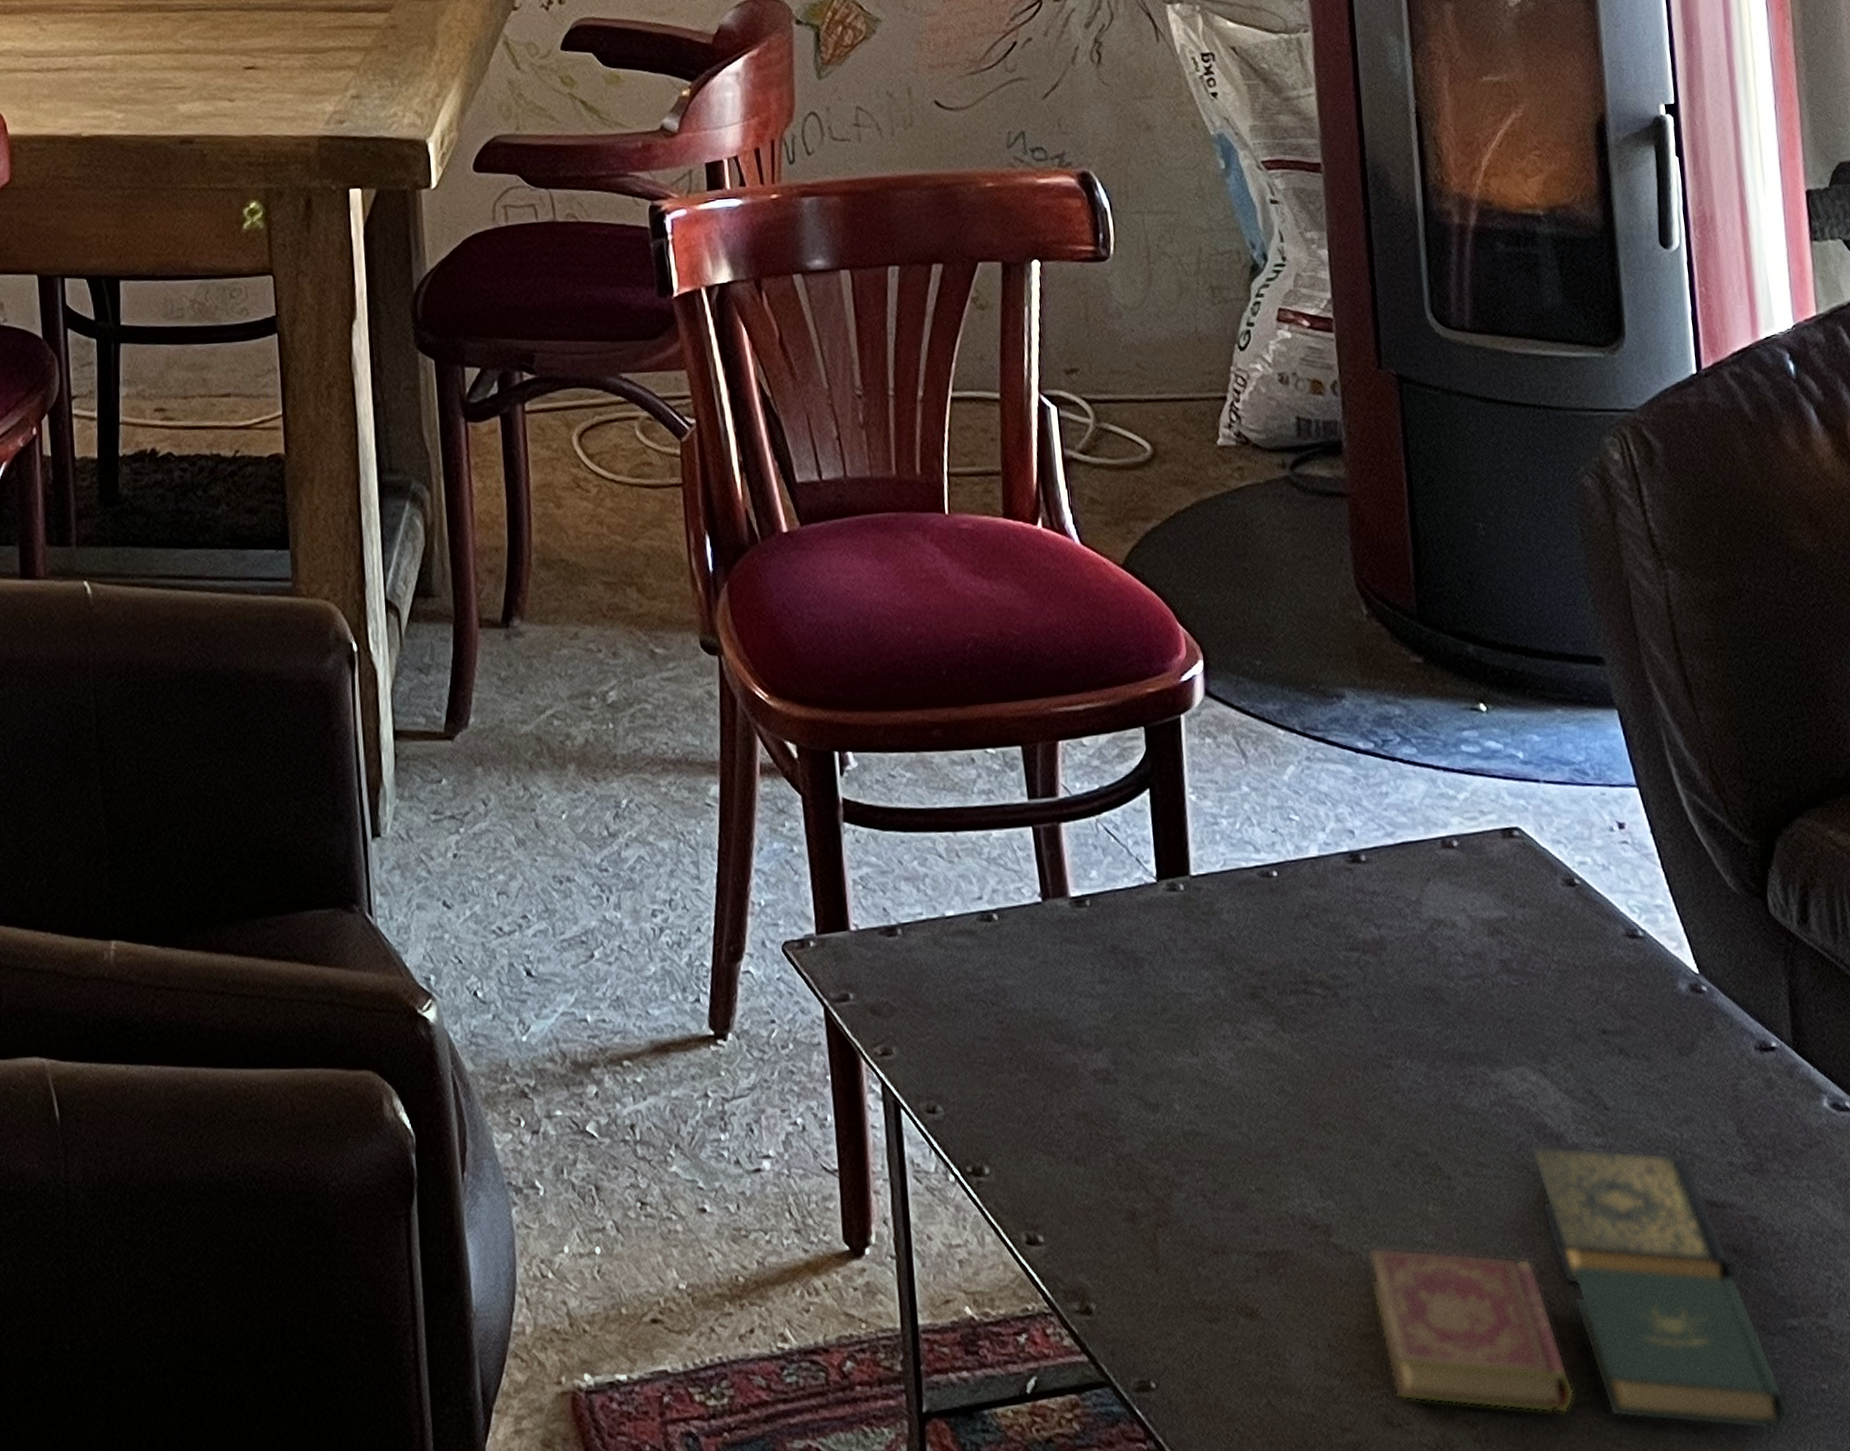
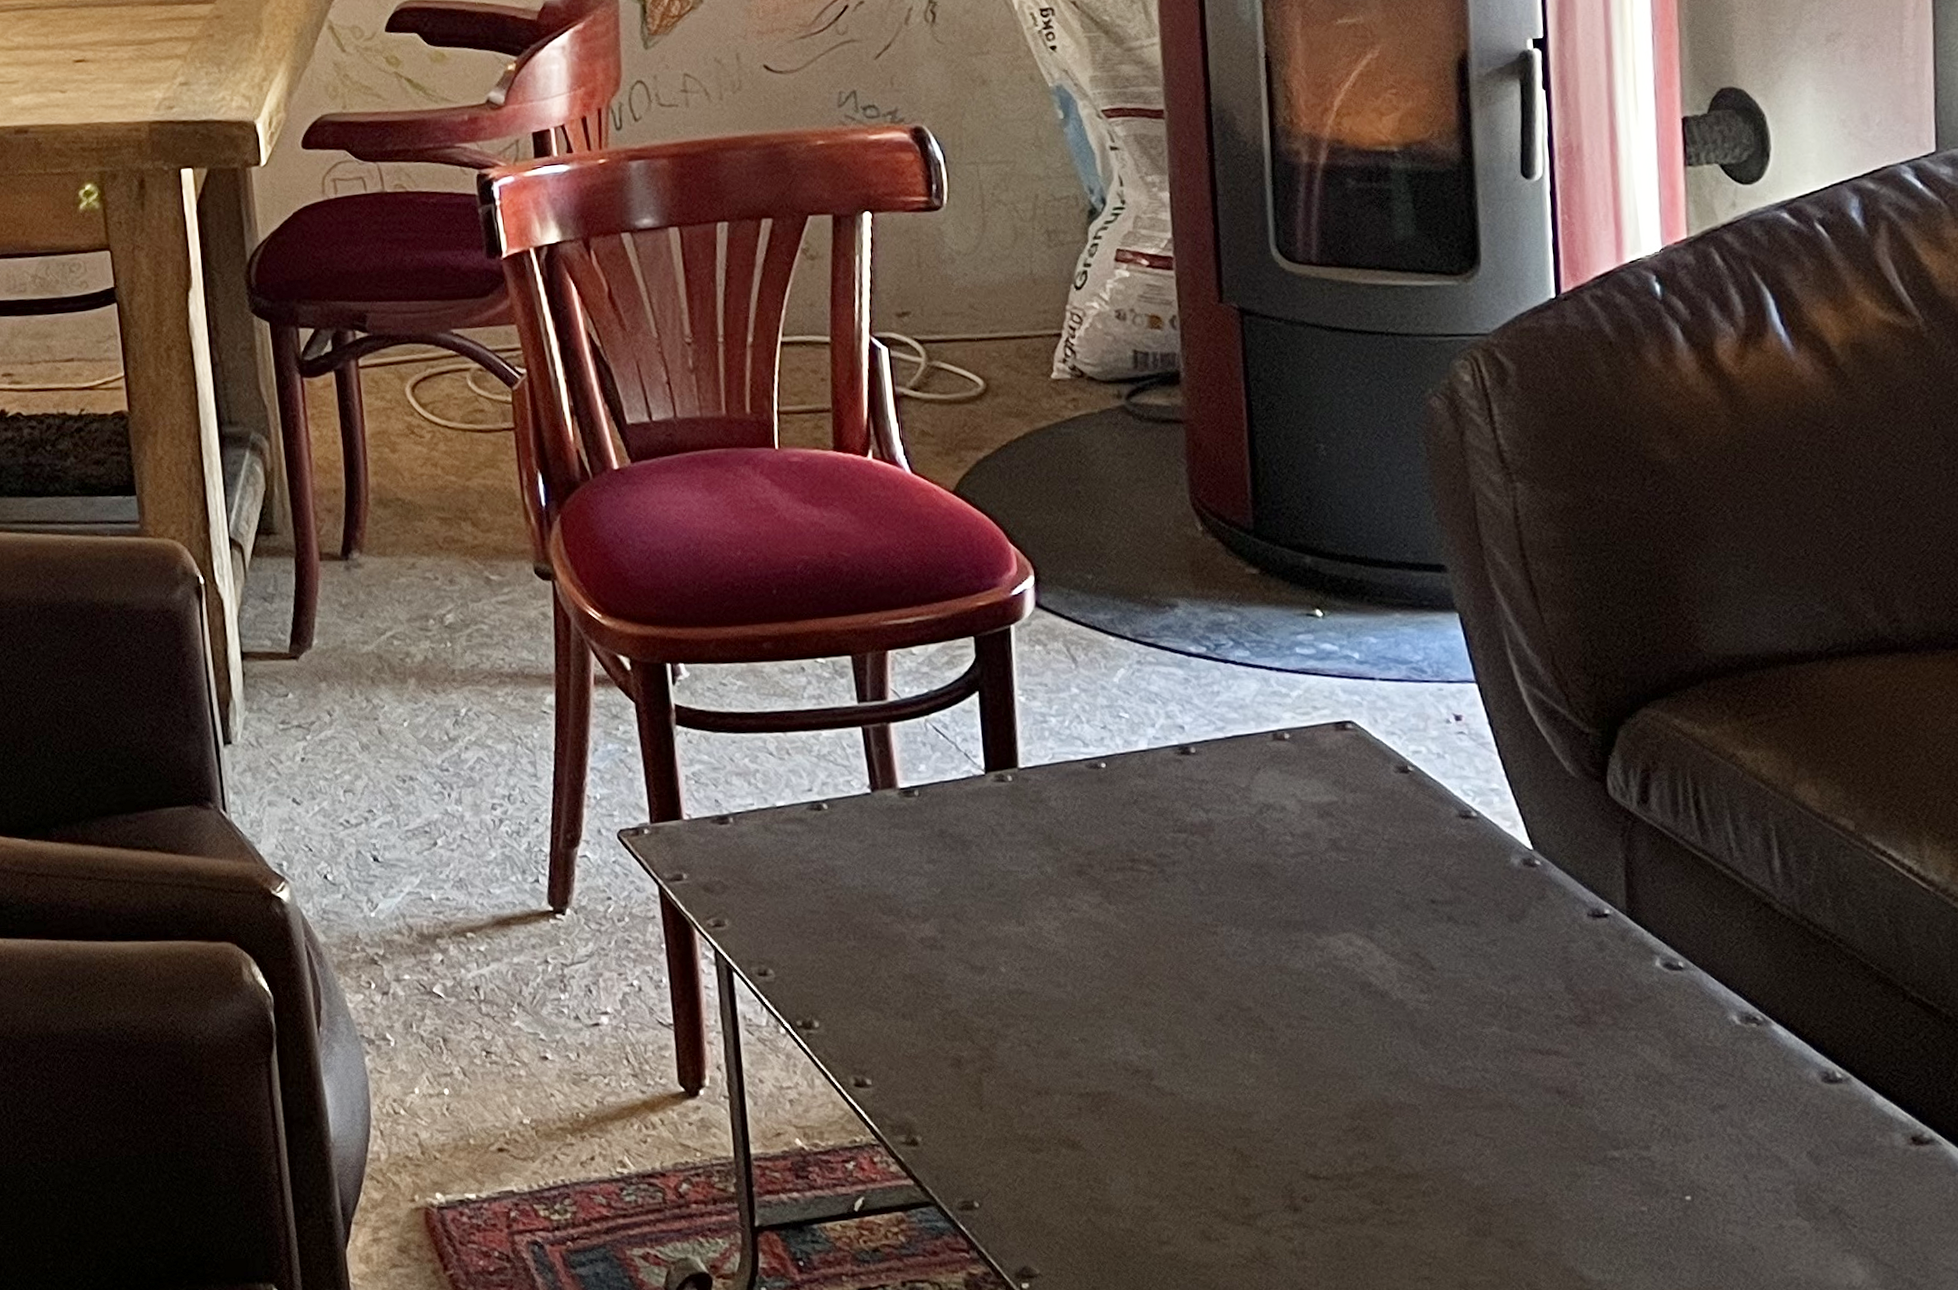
book: present [1368,1144,1790,1431] -> none [1190,1000,1608,1247]

